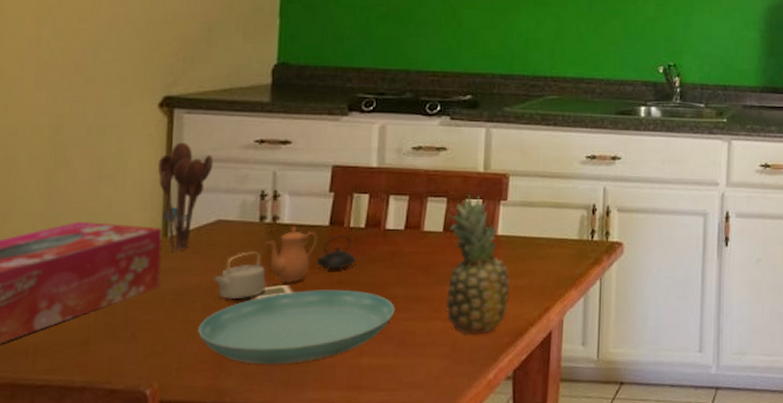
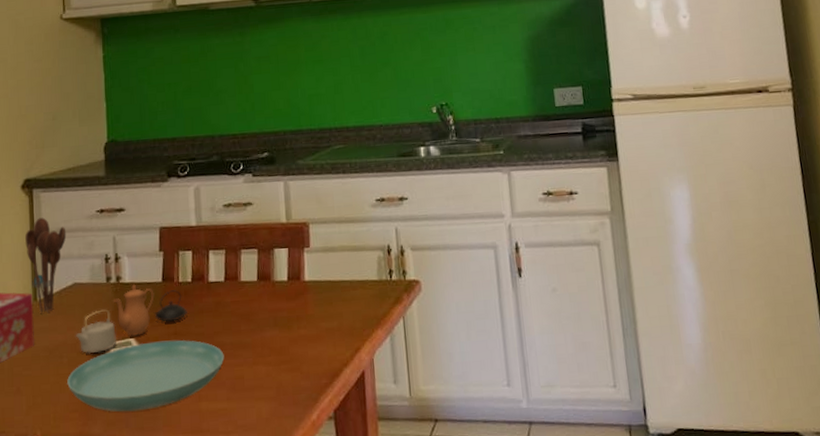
fruit: present [446,194,510,335] -> none [259,244,322,378]

